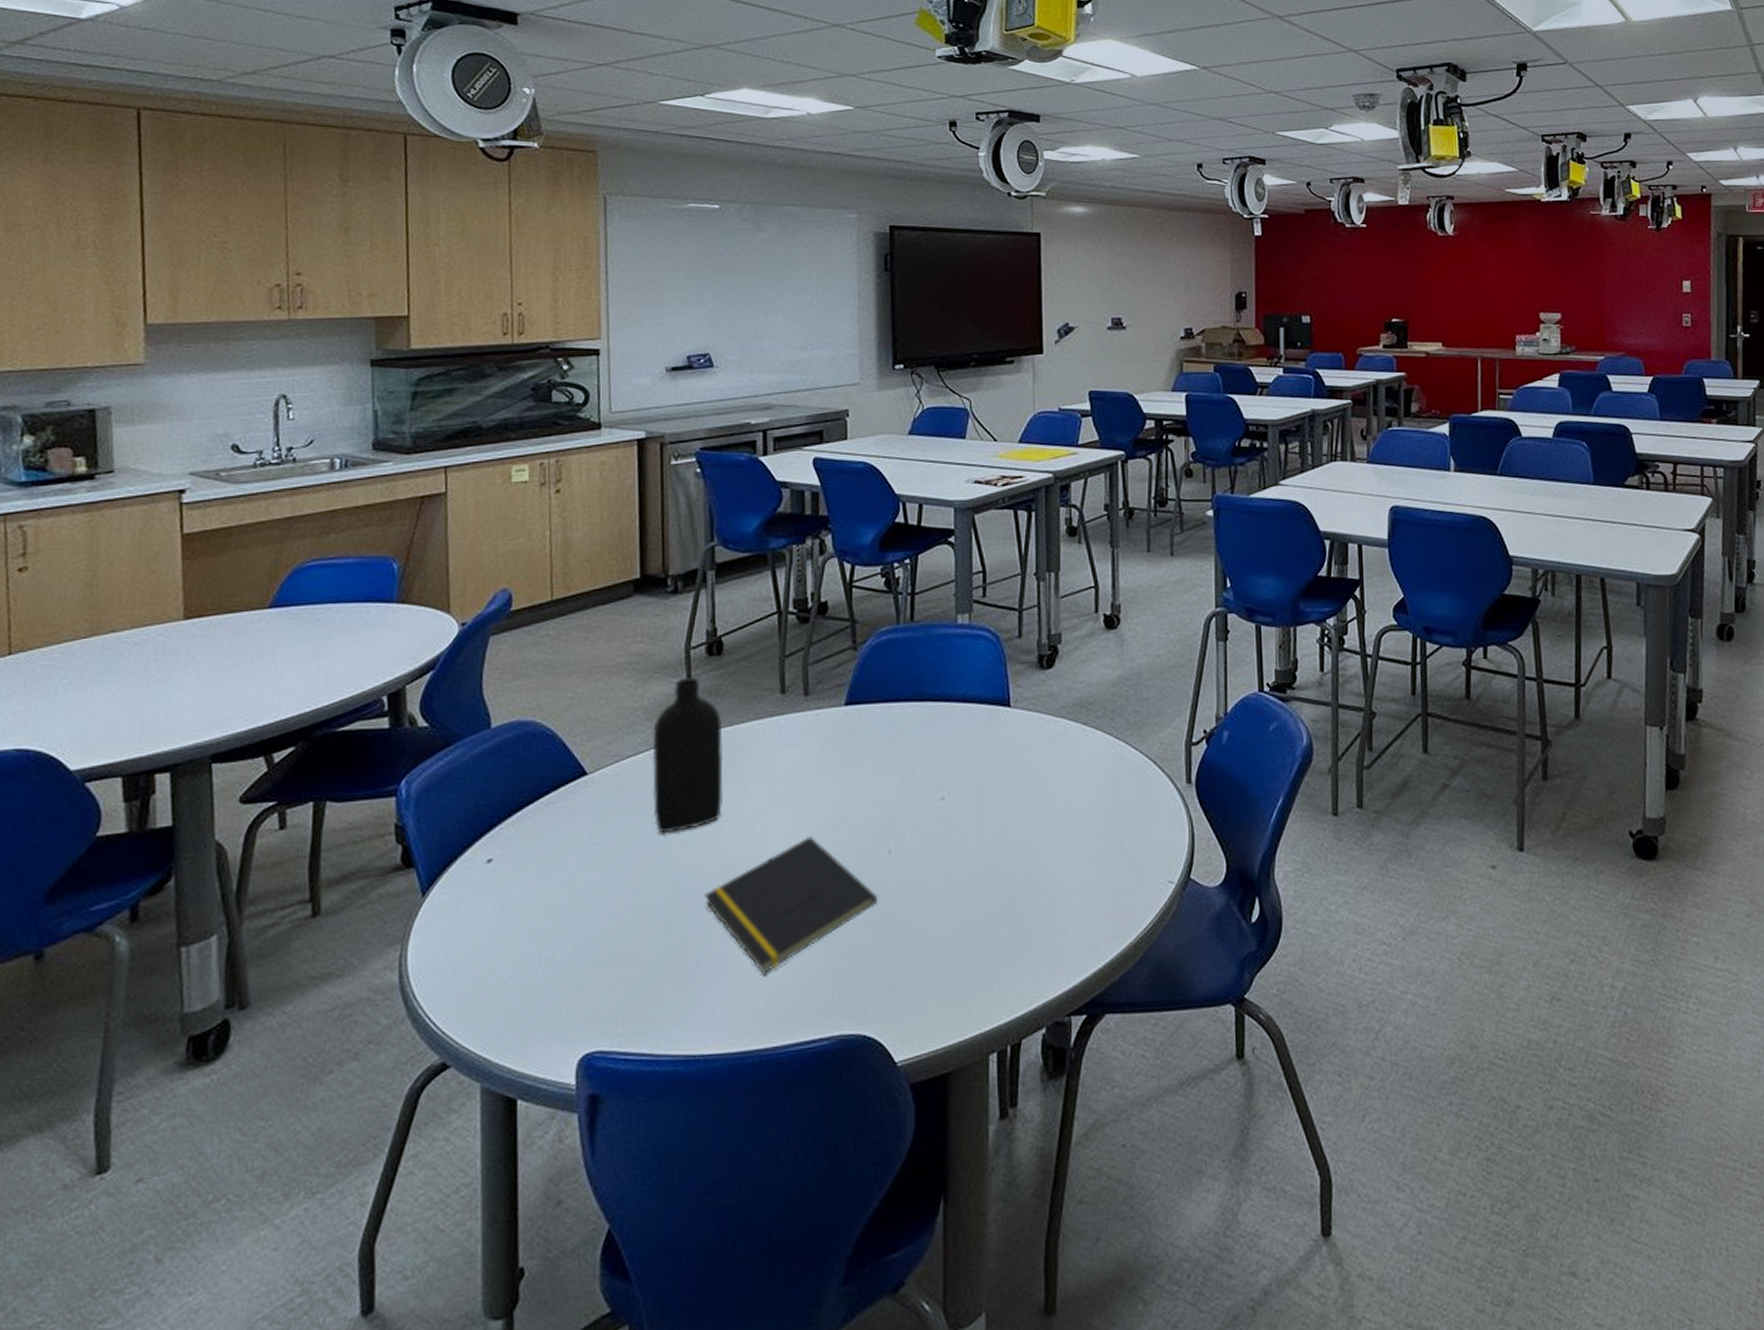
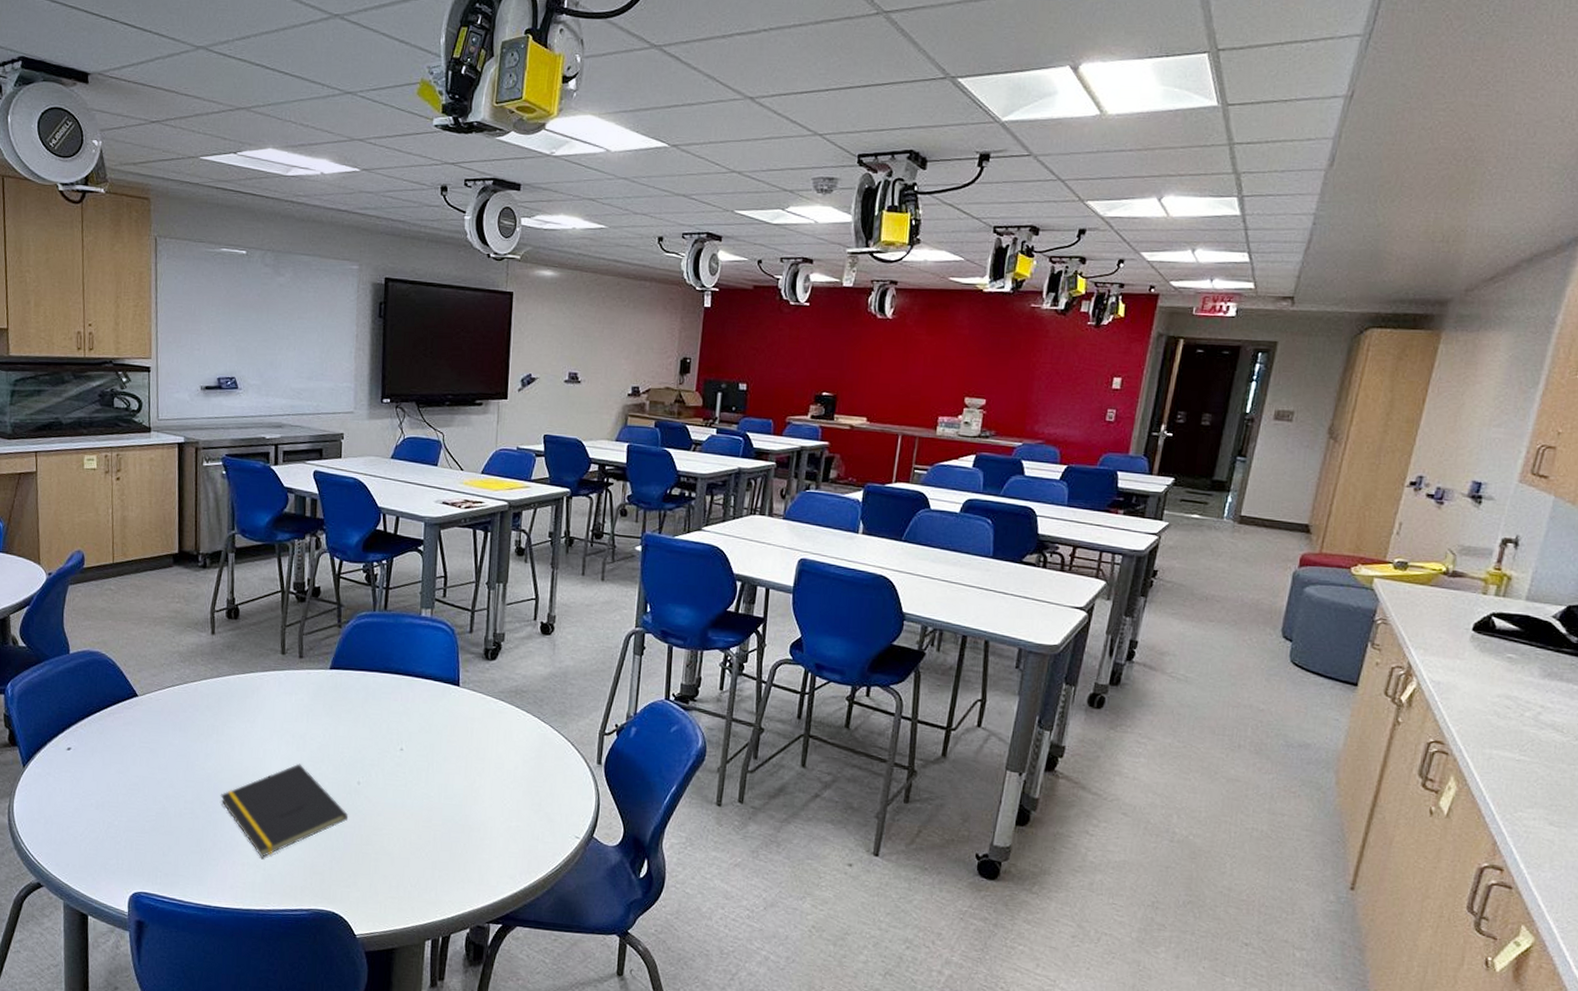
bottle: present [652,677,724,833] -> none [184,633,237,747]

